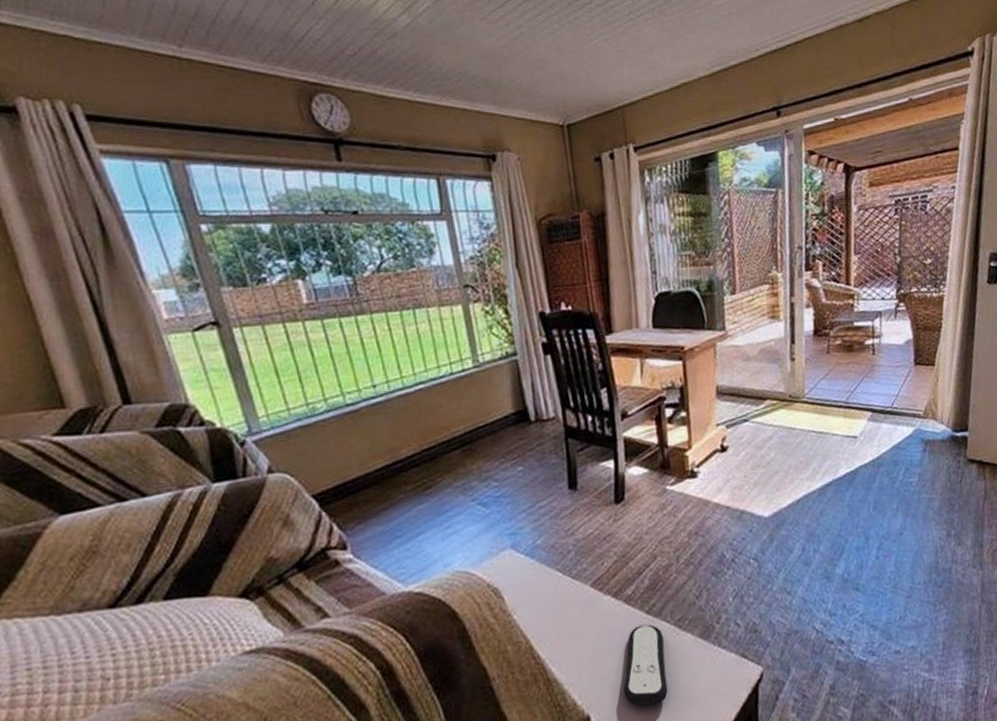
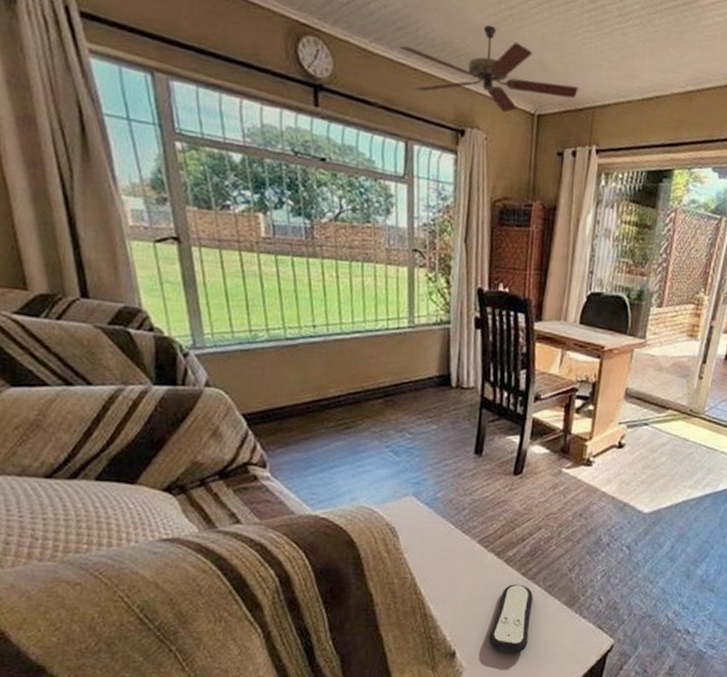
ceiling fan: none [415,48,604,129] -> present [400,25,578,113]

